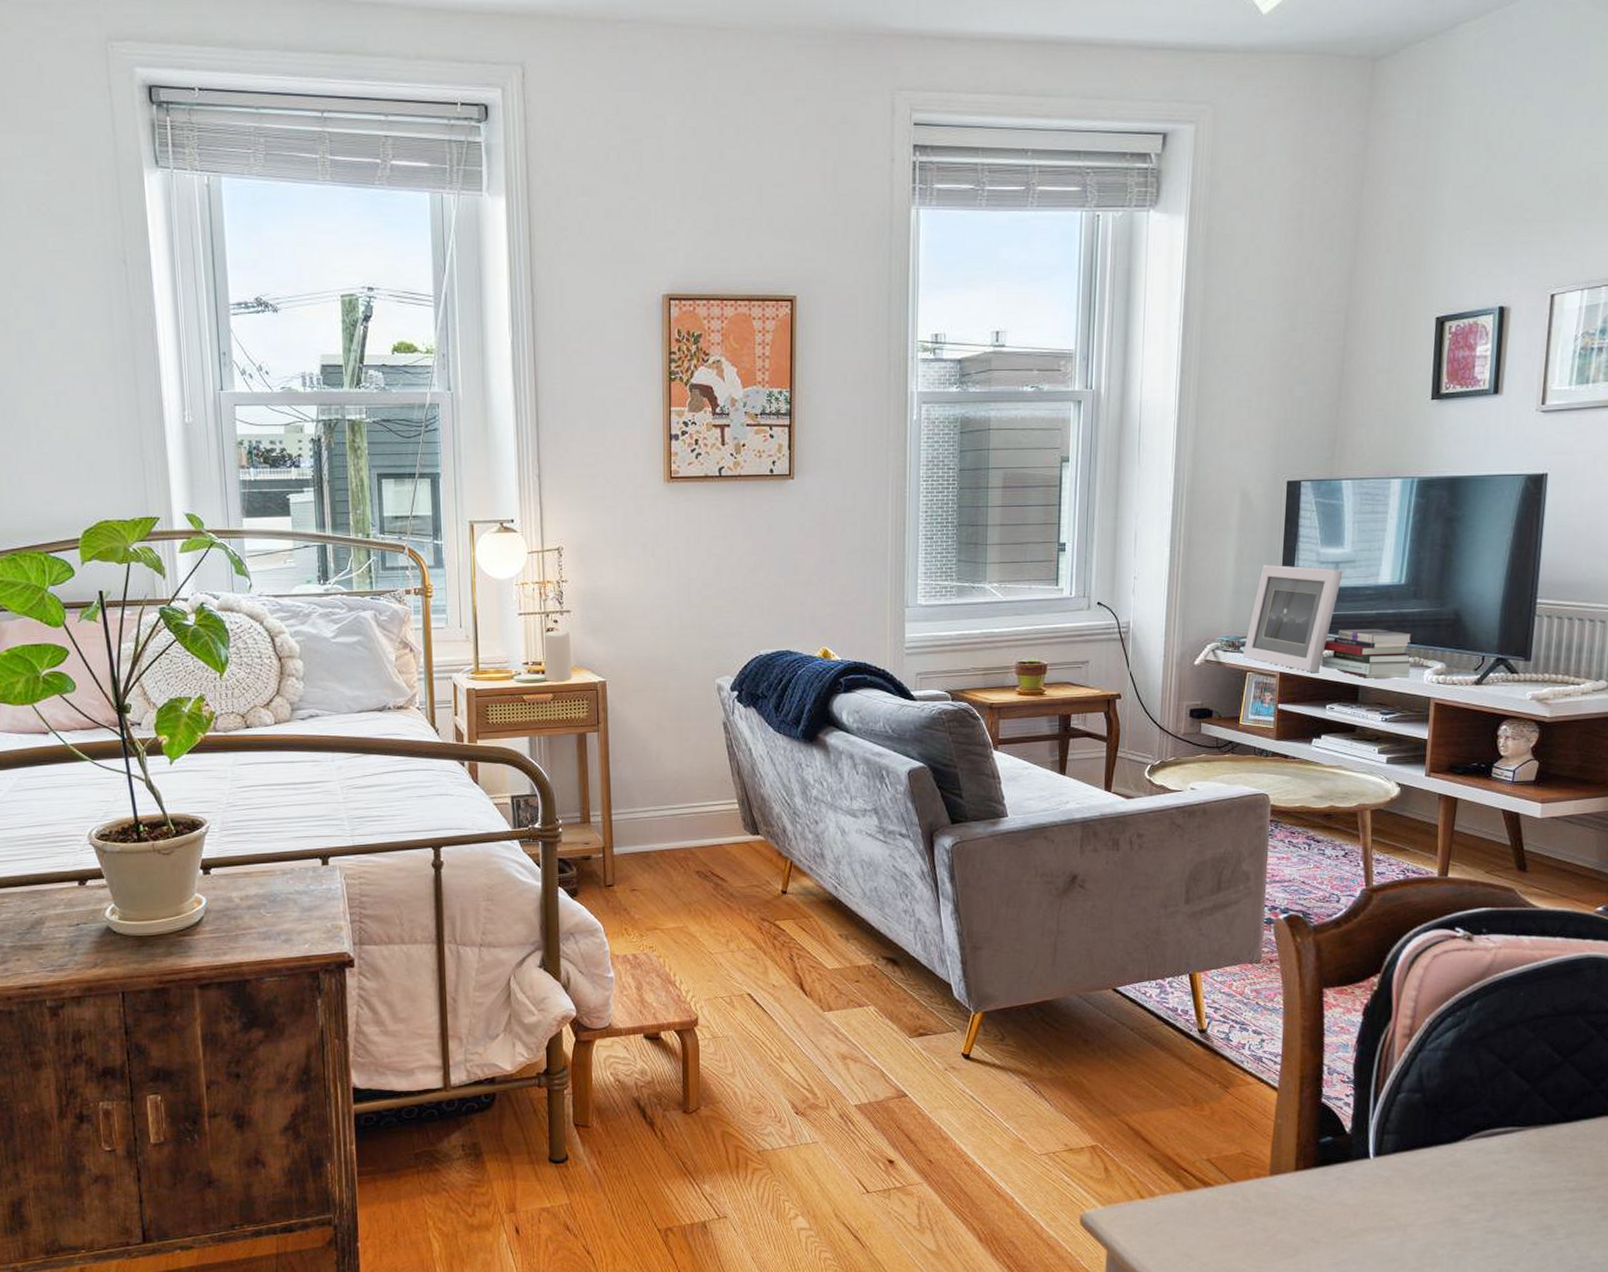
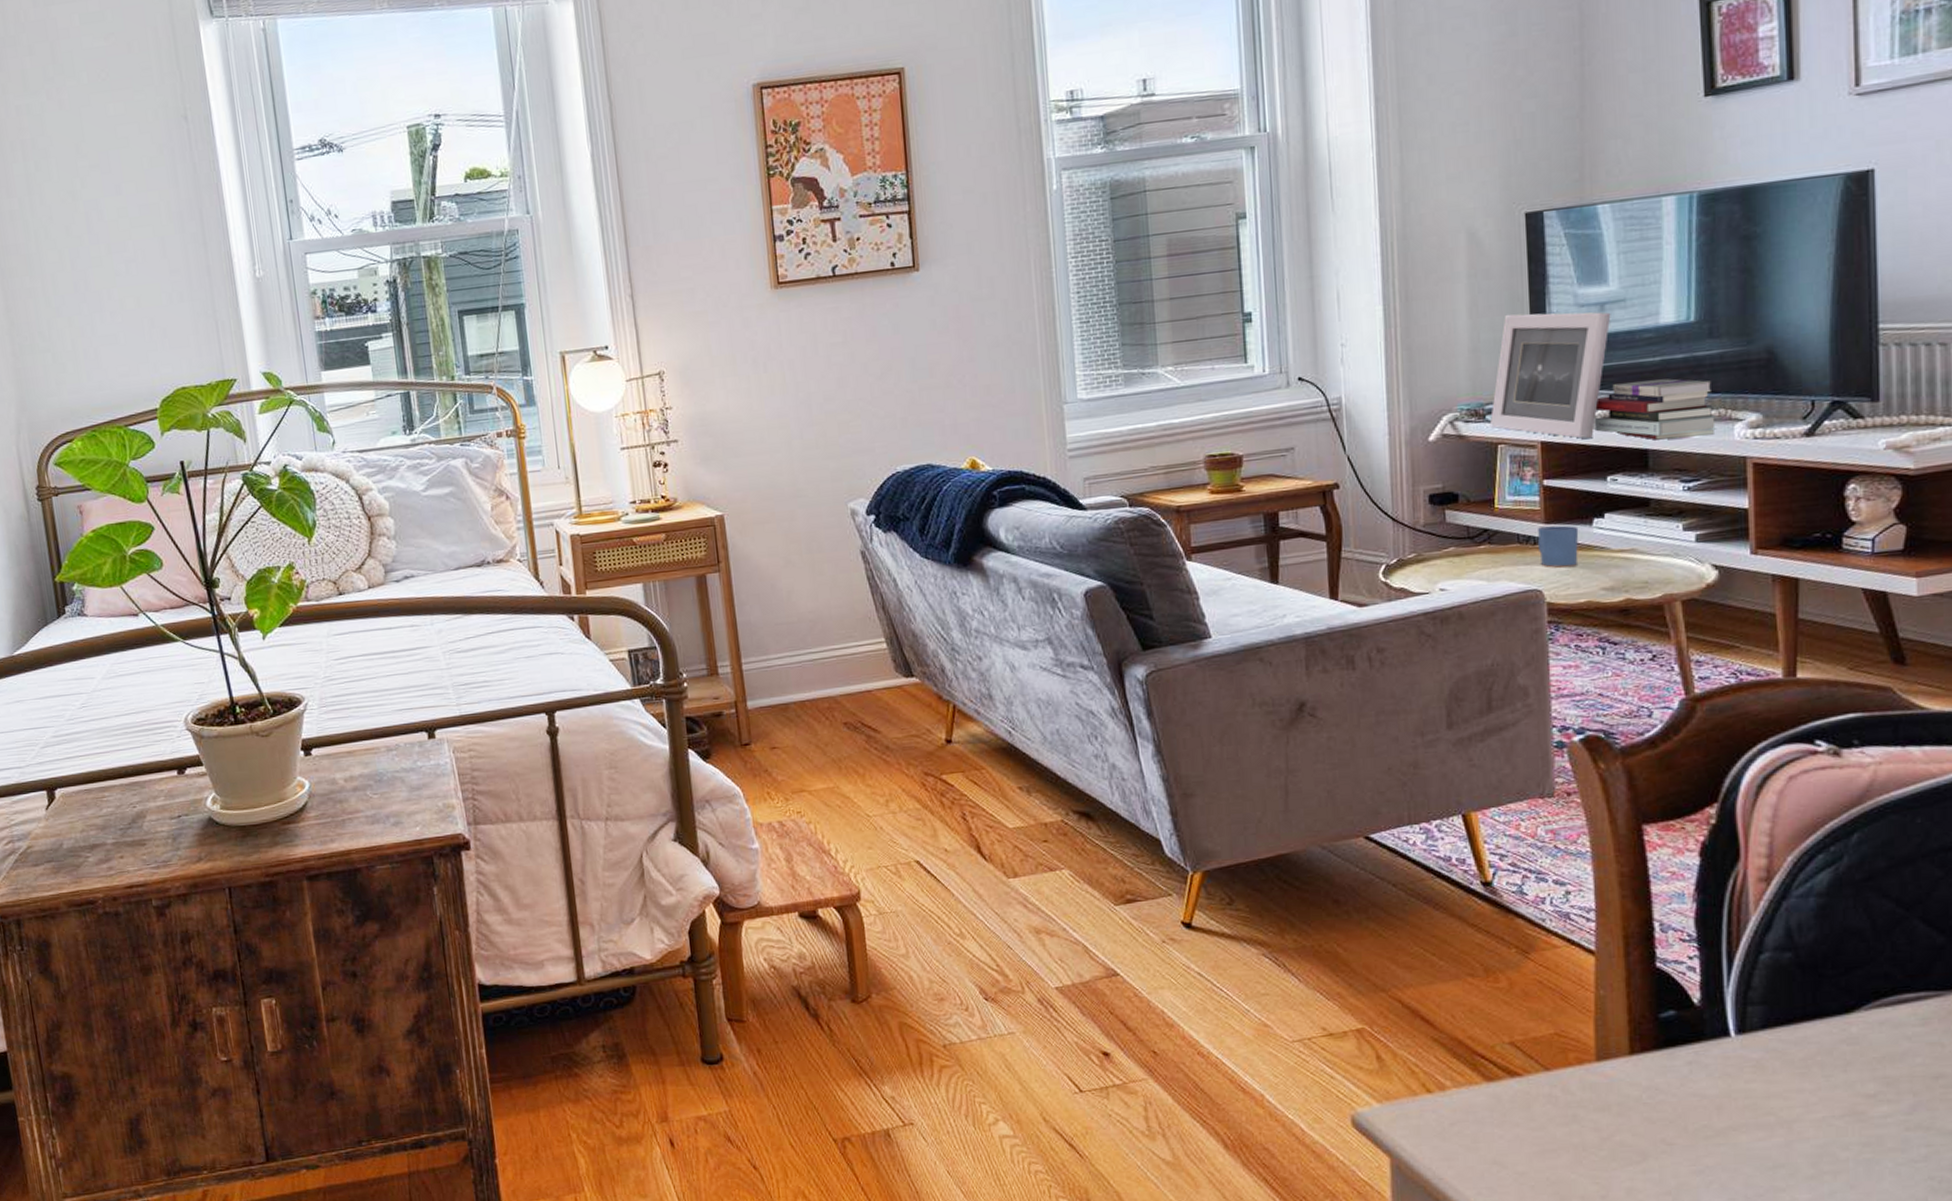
candle: present [543,630,573,683] -> none [650,462,687,521]
mug: none [1268,742,1301,778] -> present [1537,525,1579,569]

